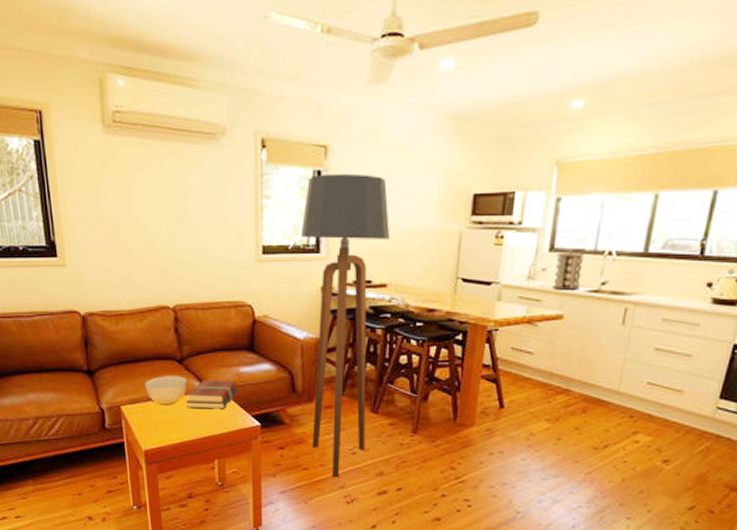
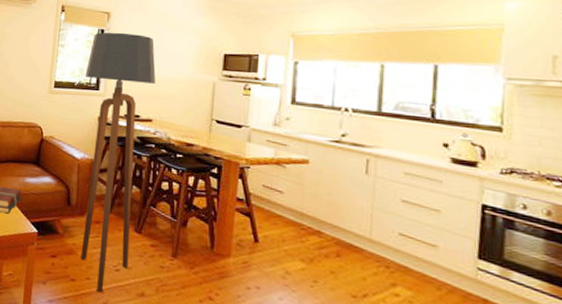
spice rack: present [553,247,584,290] -> none [297,102,323,139]

